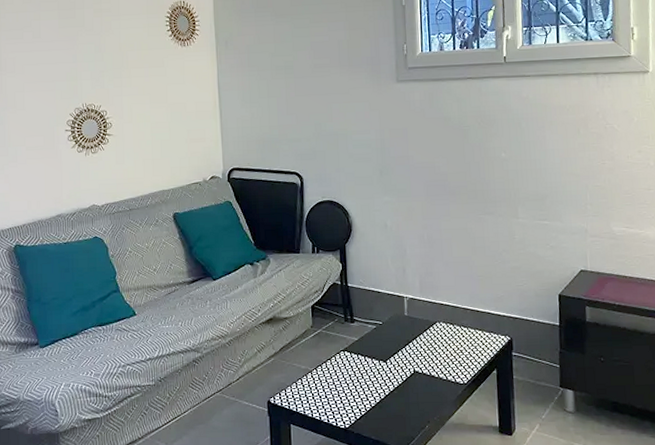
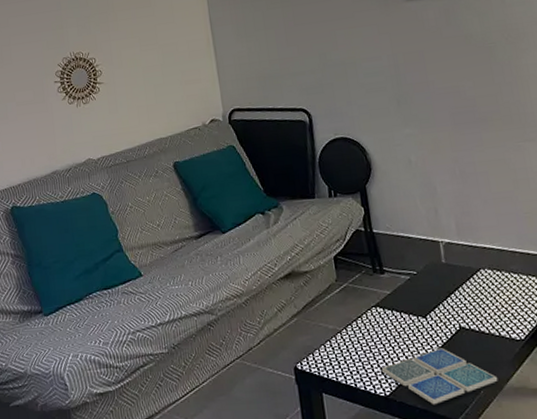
drink coaster: none [344,388,442,437] -> present [382,347,498,405]

